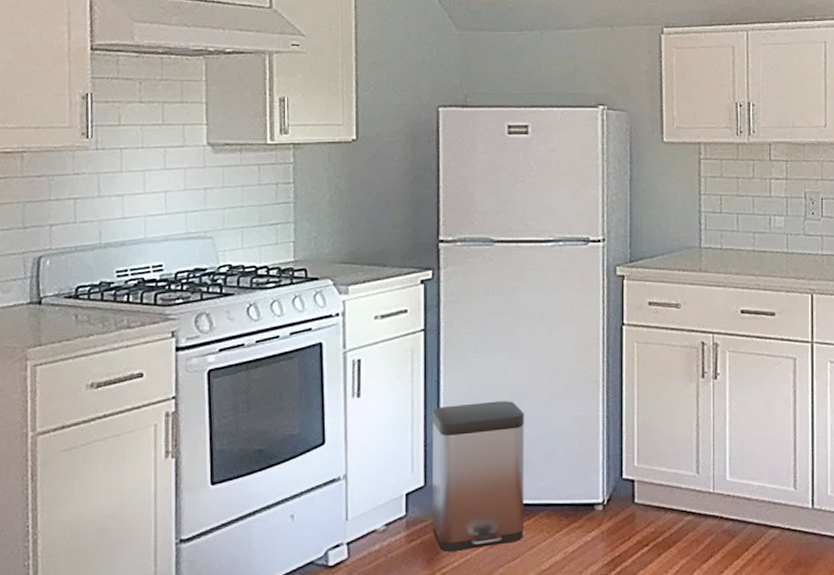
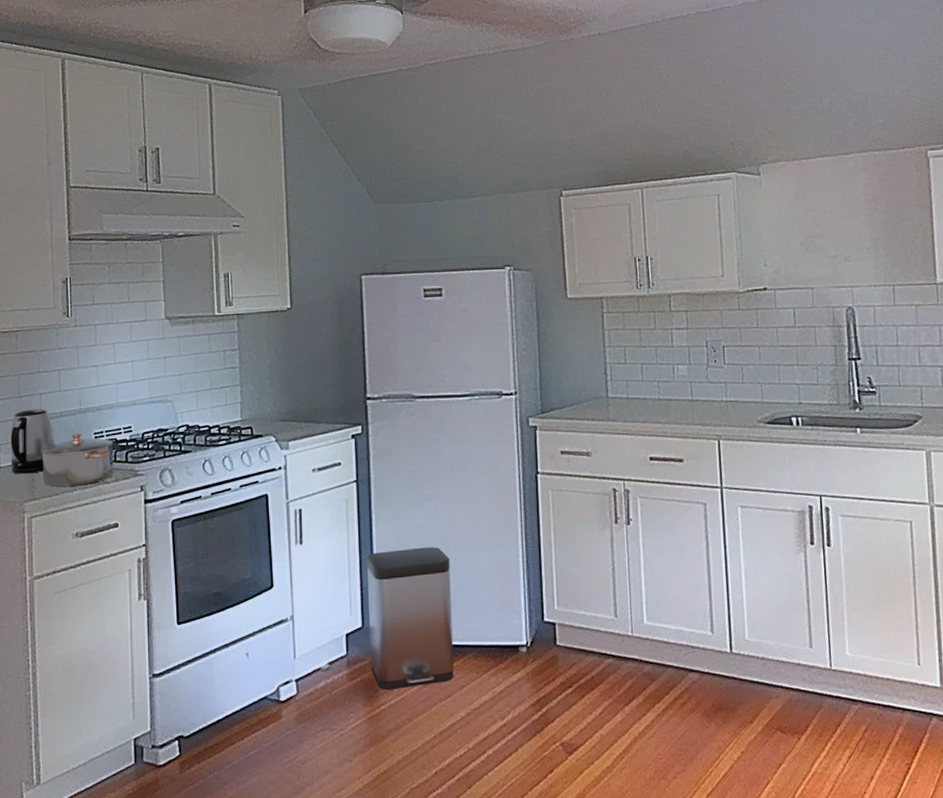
kettle: none [11,242,68,316] -> present [10,409,55,474]
cooking pot: none [49,270,140,332] -> present [41,433,114,488]

